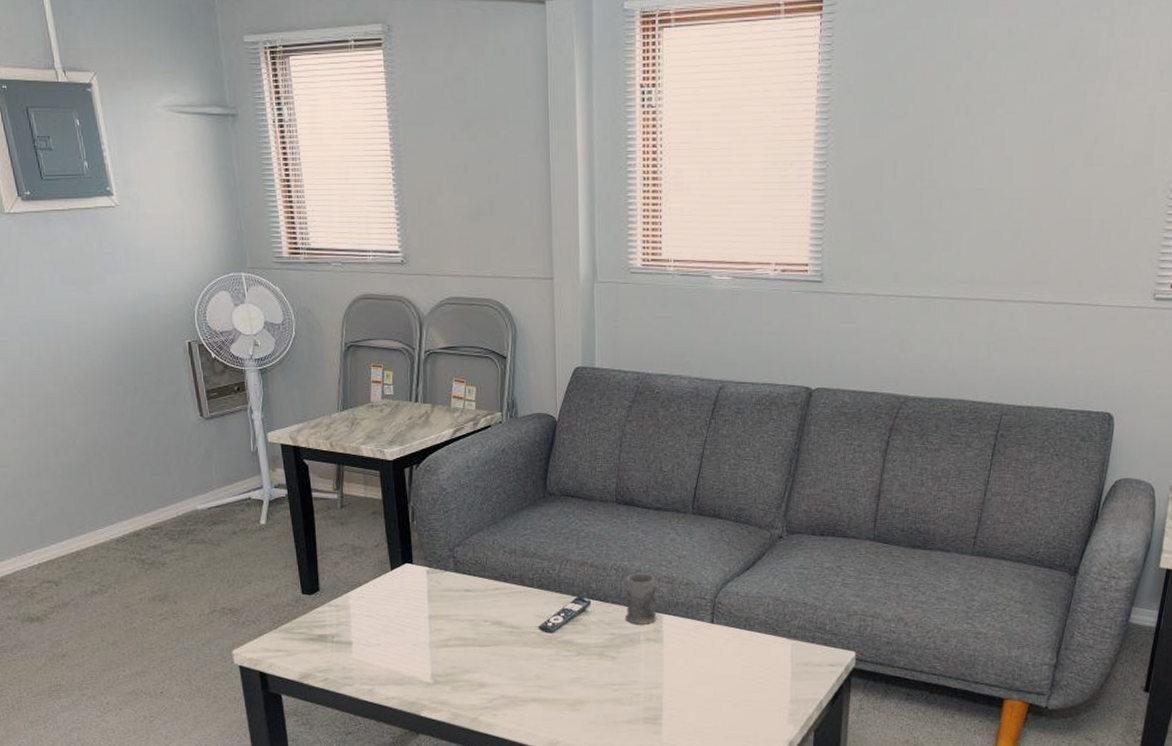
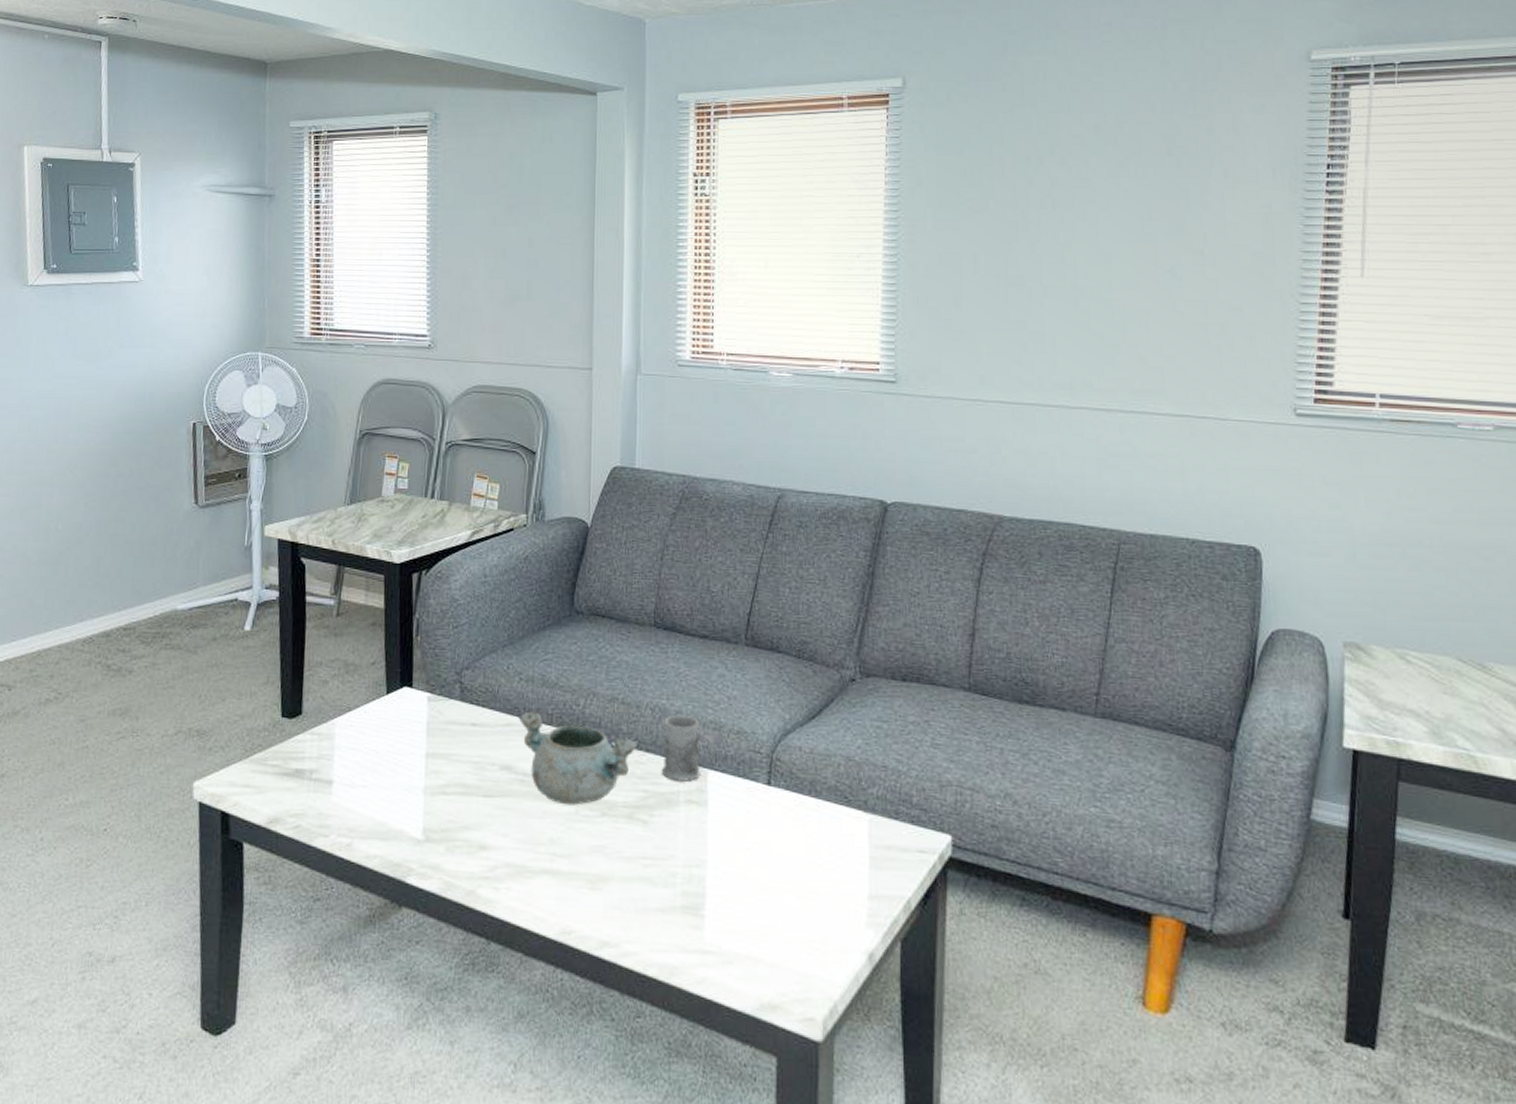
decorative bowl: none [504,577,606,649] -> present [518,711,639,805]

